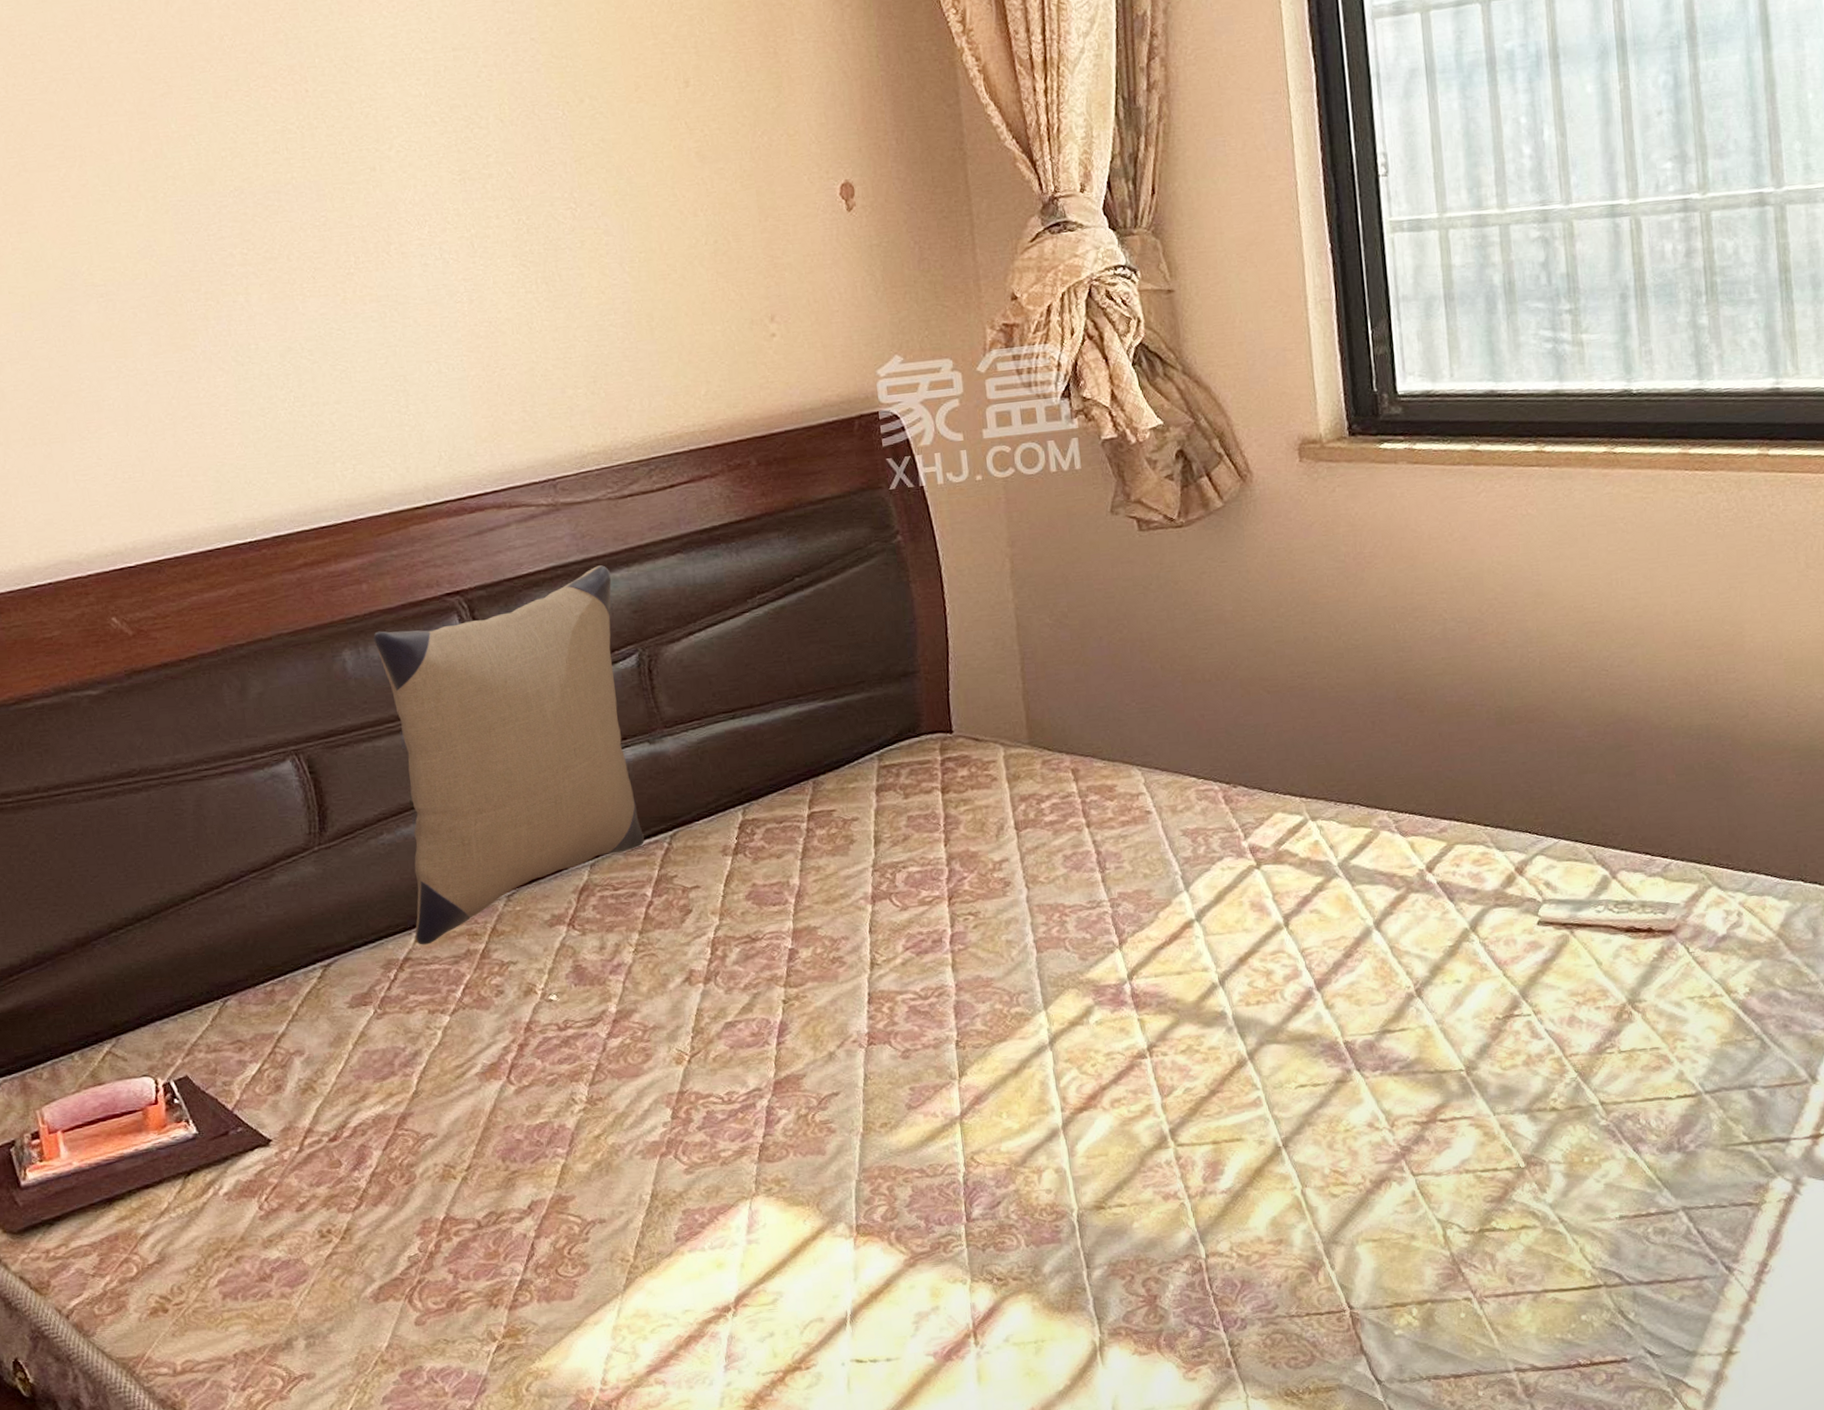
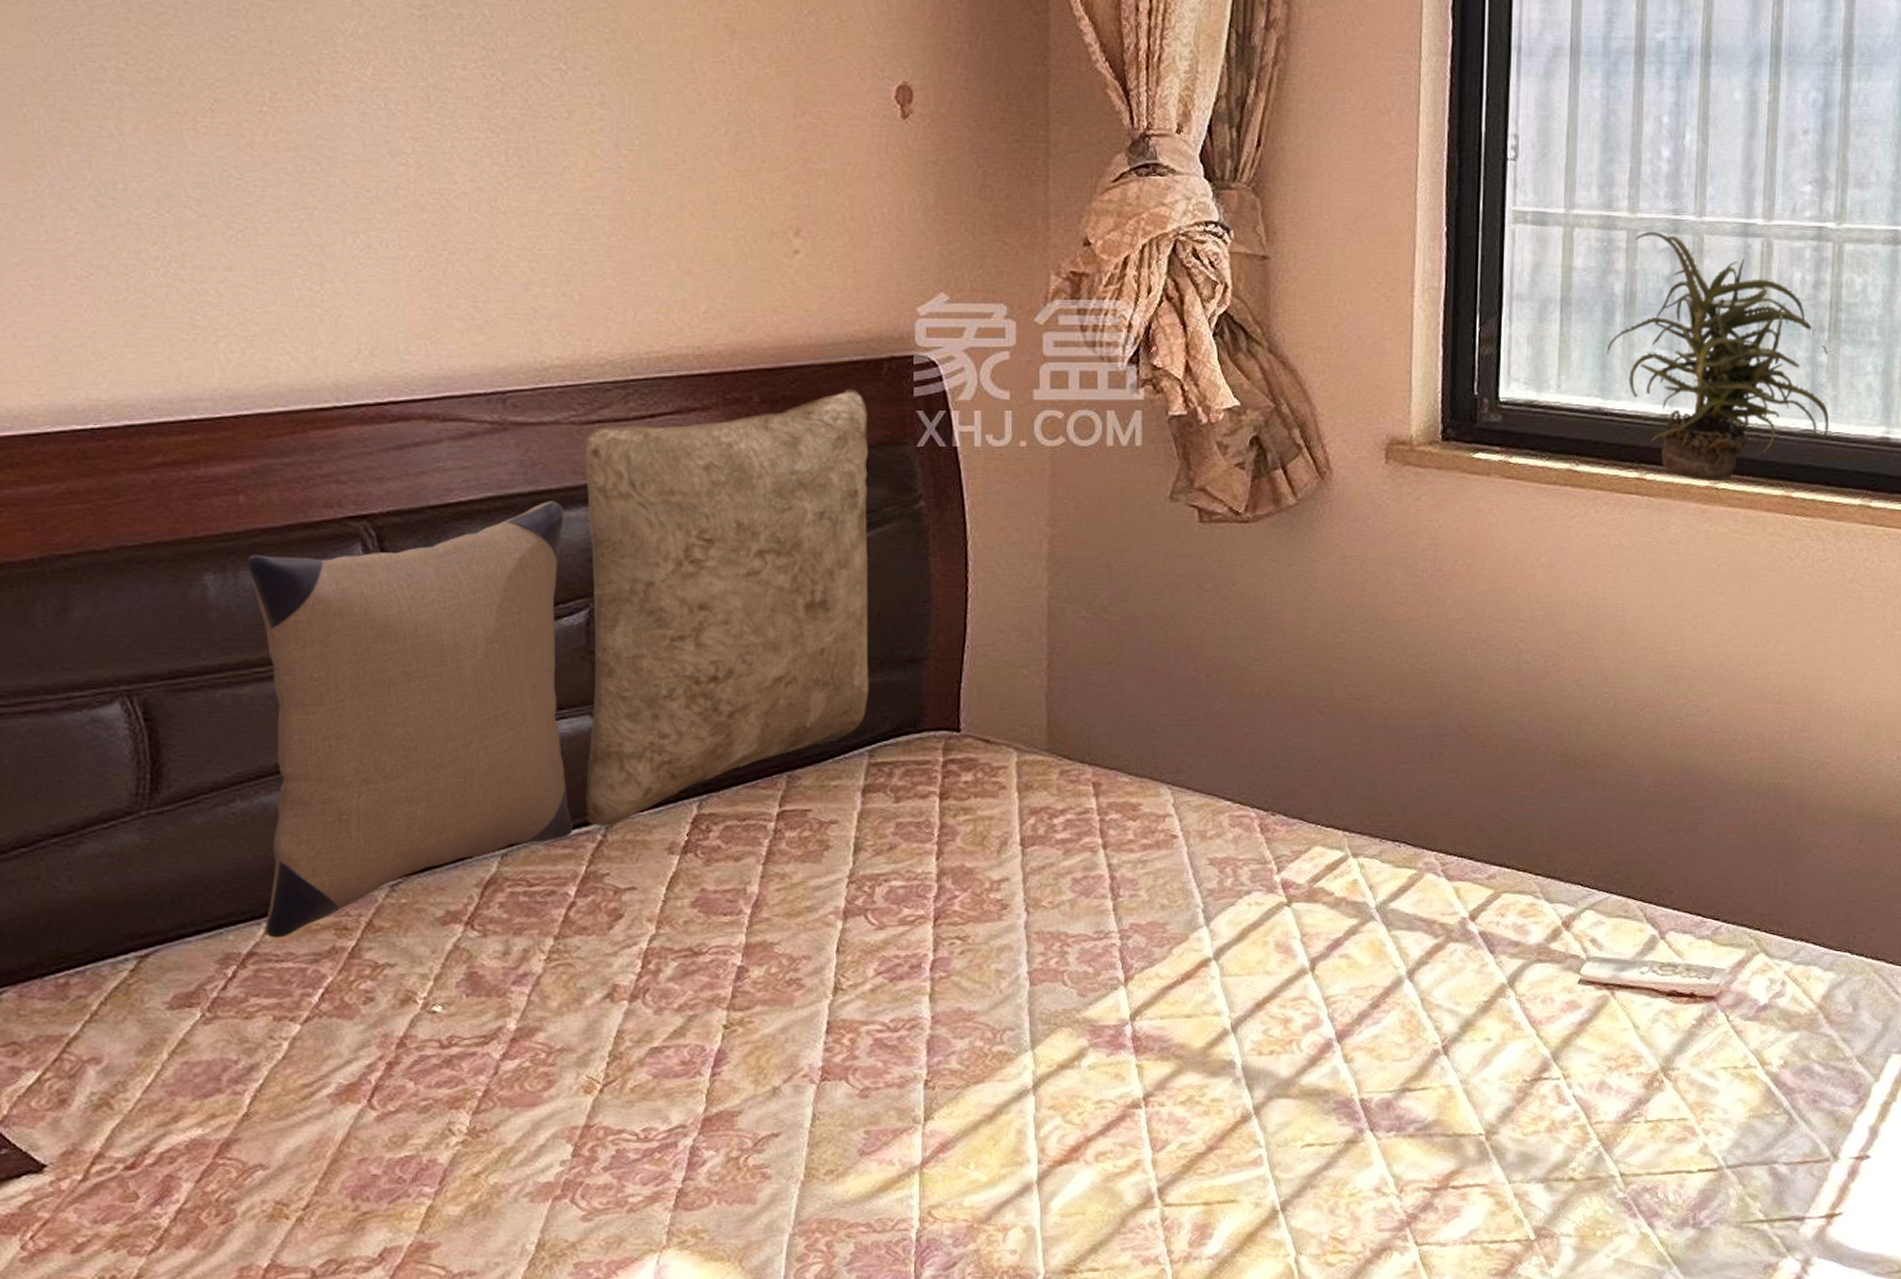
pillow: none [620,445,873,837] -> present [584,388,869,827]
potted plant: none [1493,223,1718,447] -> present [1606,231,1829,481]

